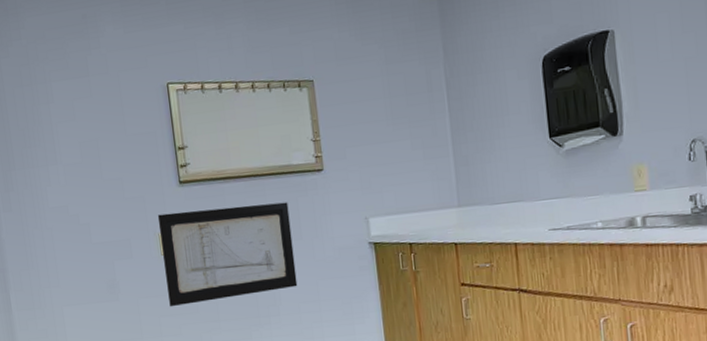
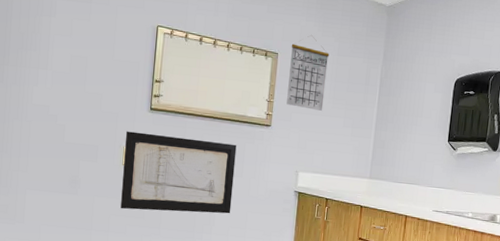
calendar: none [327,48,382,140] -> present [286,35,330,111]

